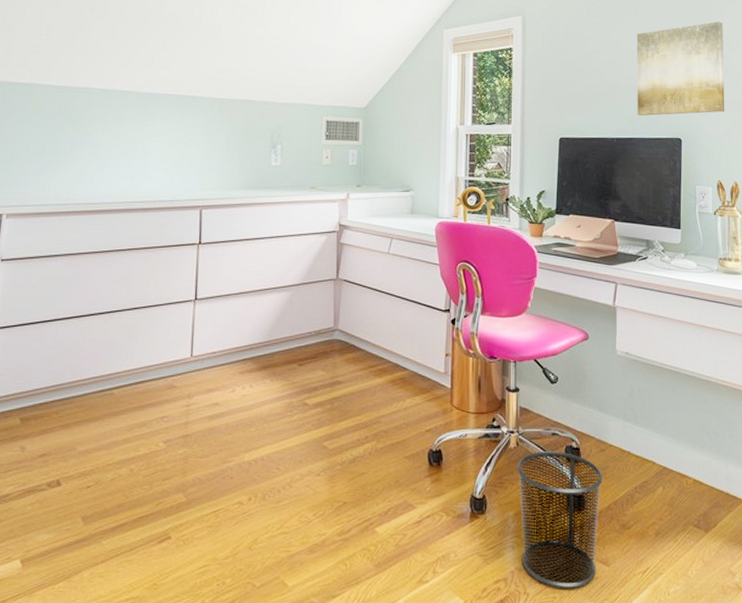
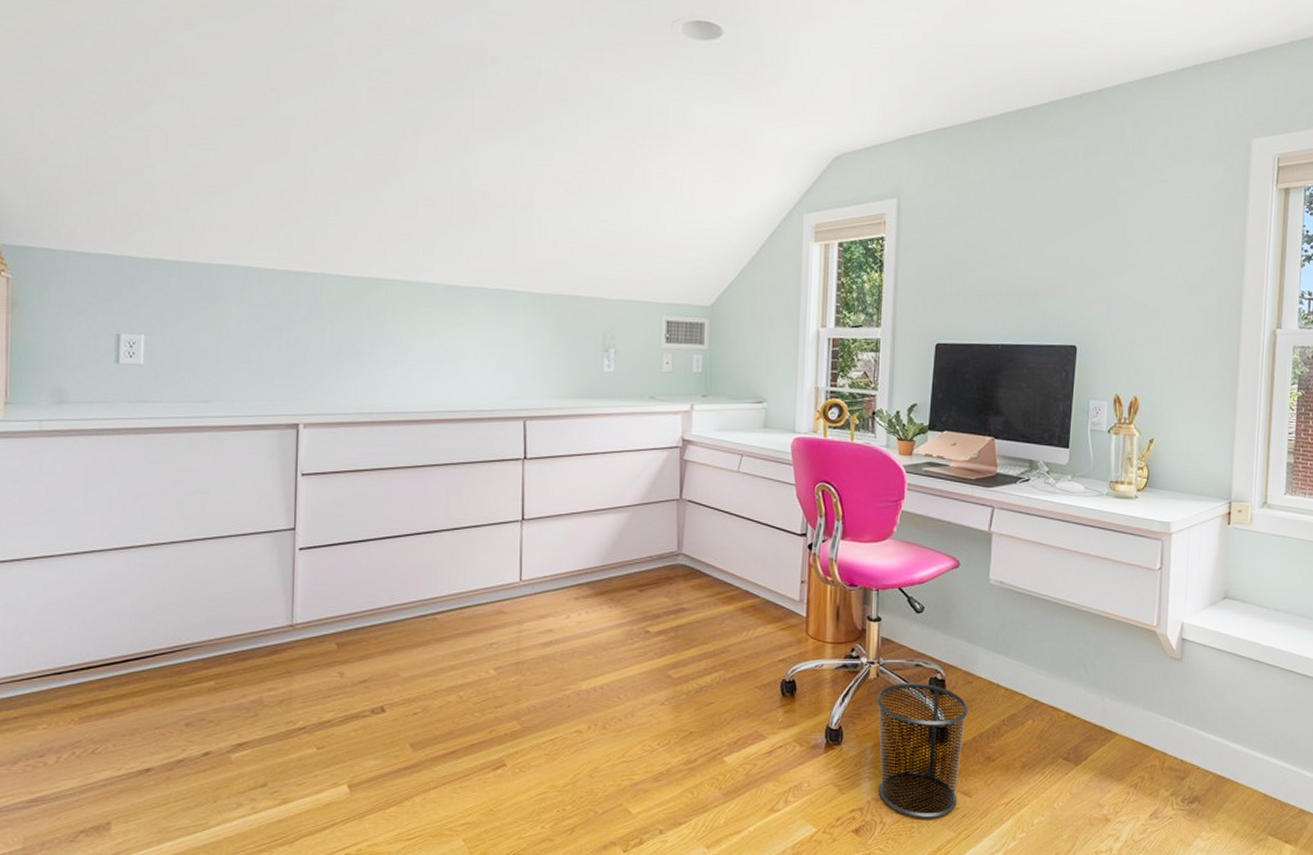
wall art: present [636,21,725,116] -> none [1027,207,1134,319]

